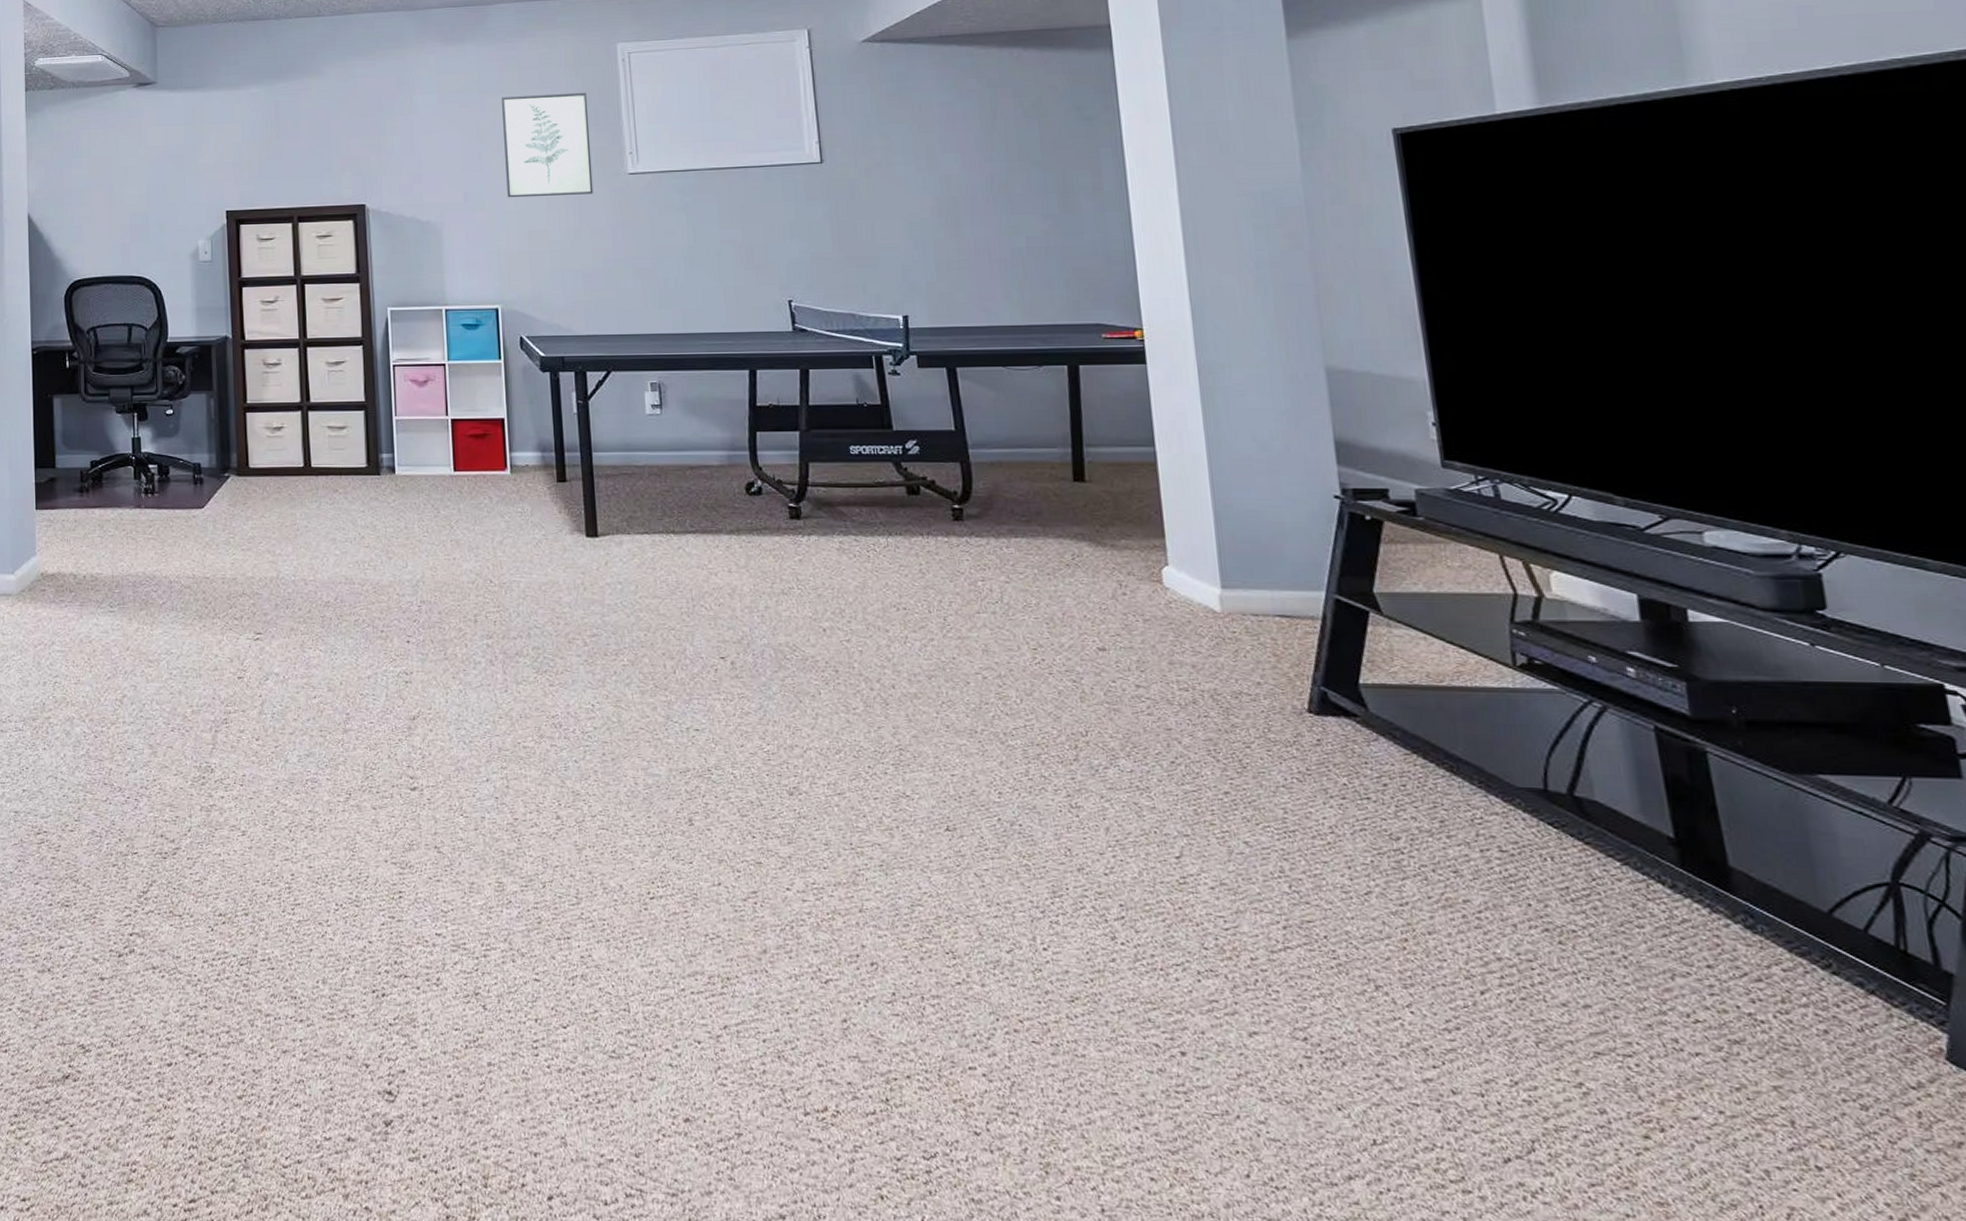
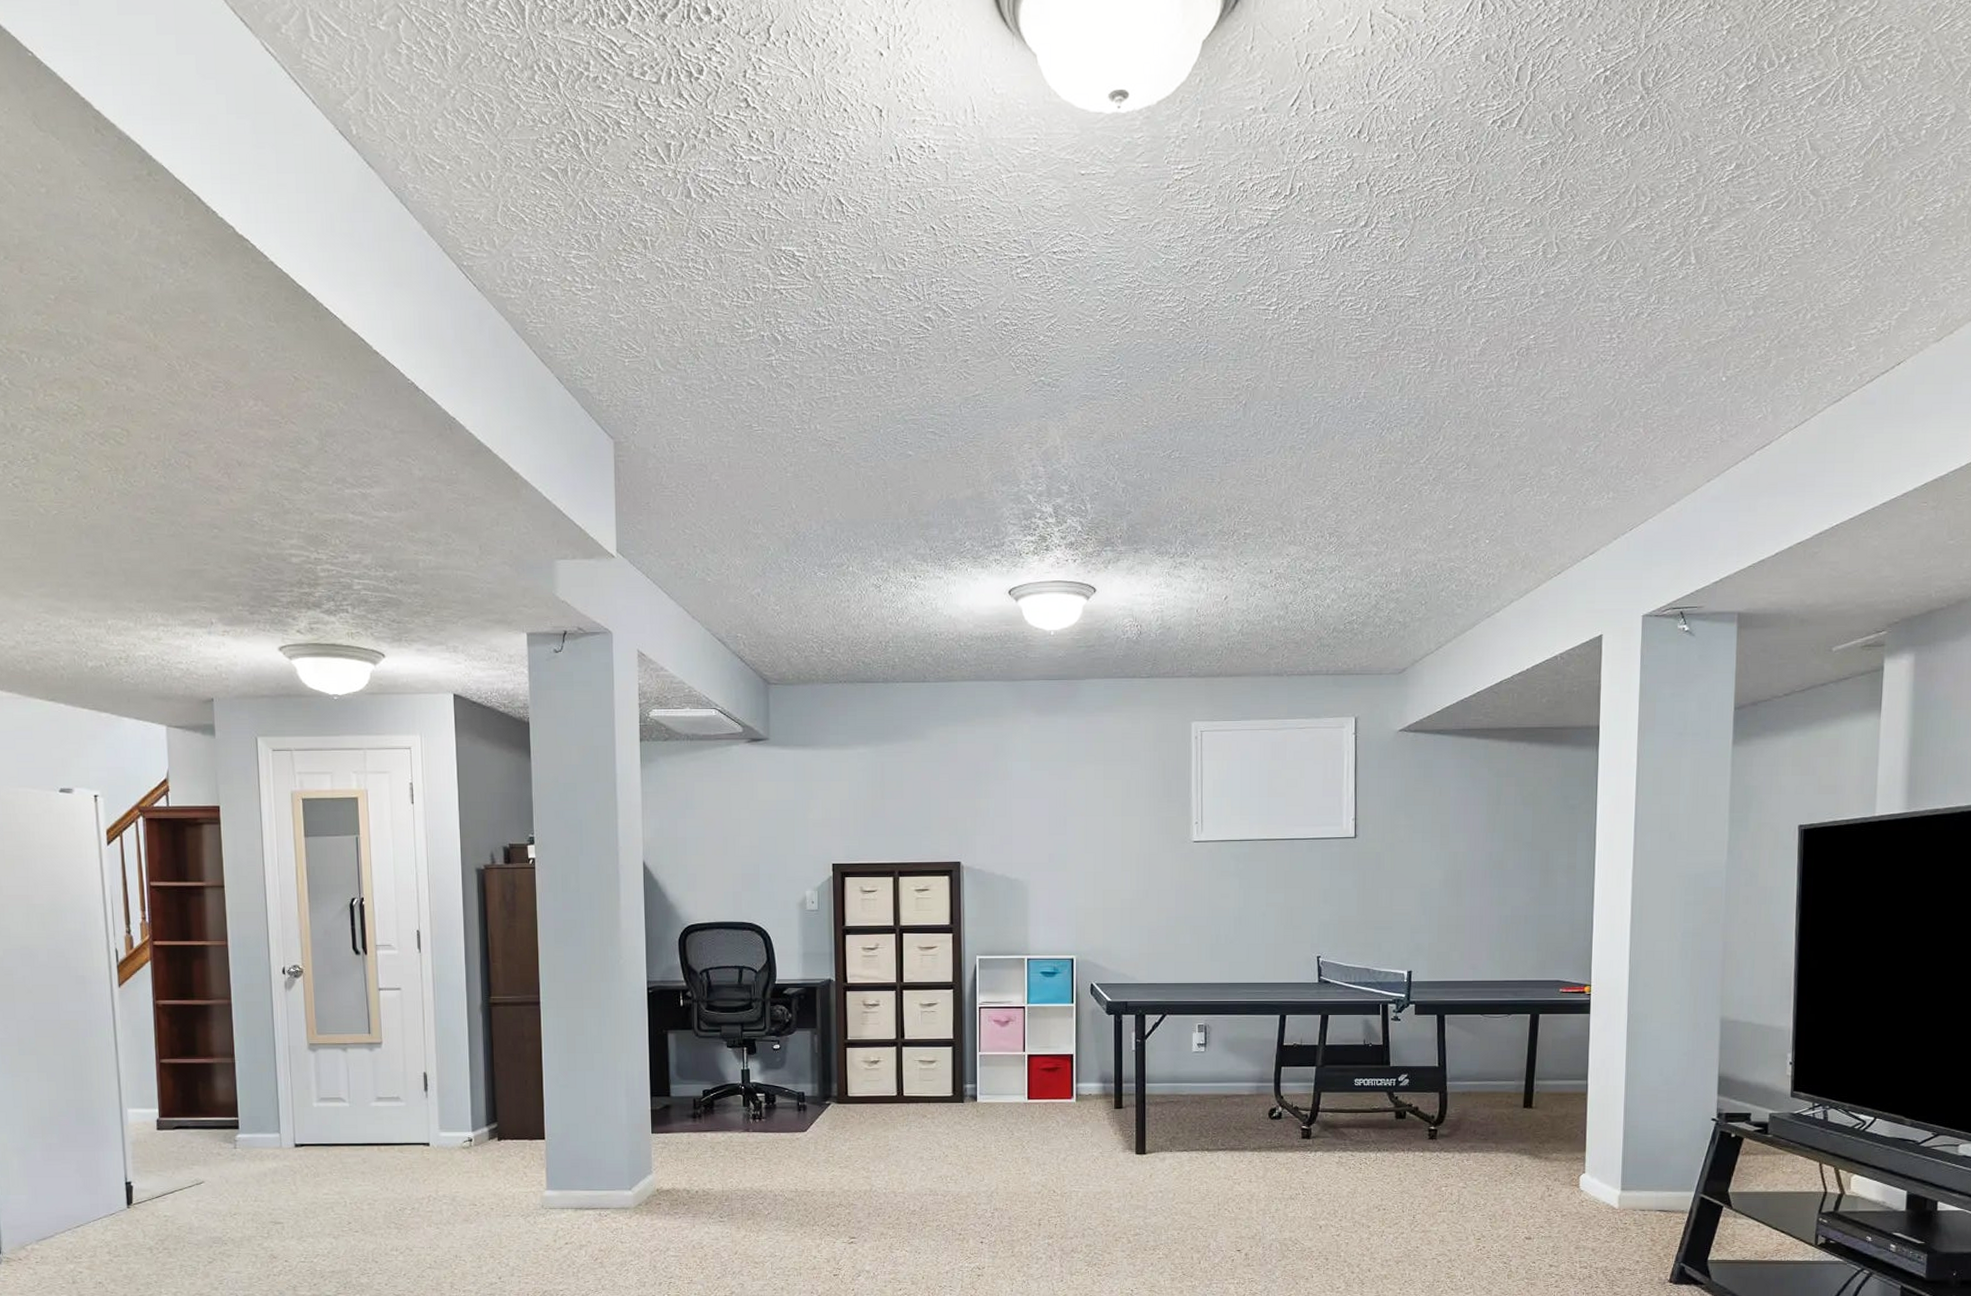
wall art: present [502,92,594,198] -> none [1087,766,1163,860]

